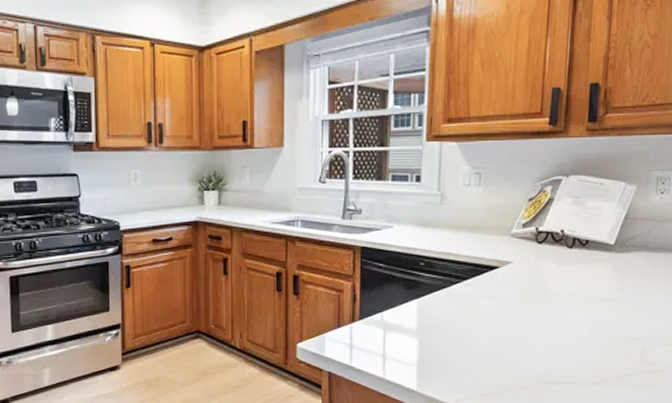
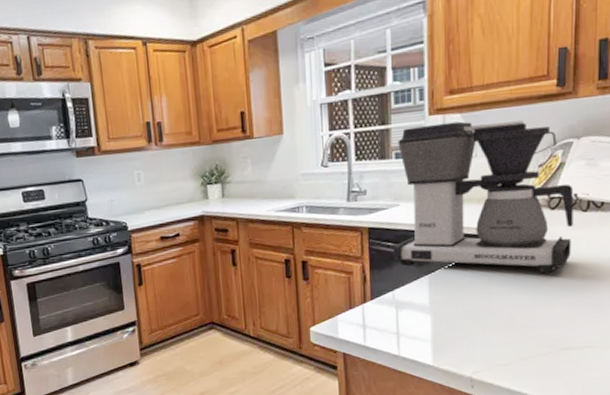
coffee maker: none [383,150,561,306] -> present [392,120,574,273]

